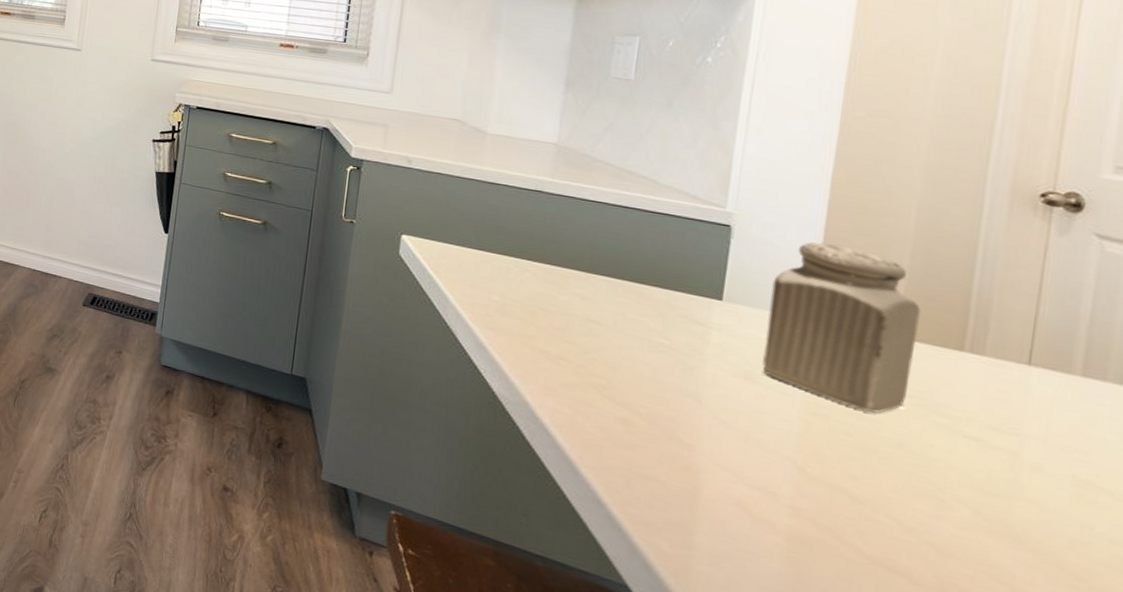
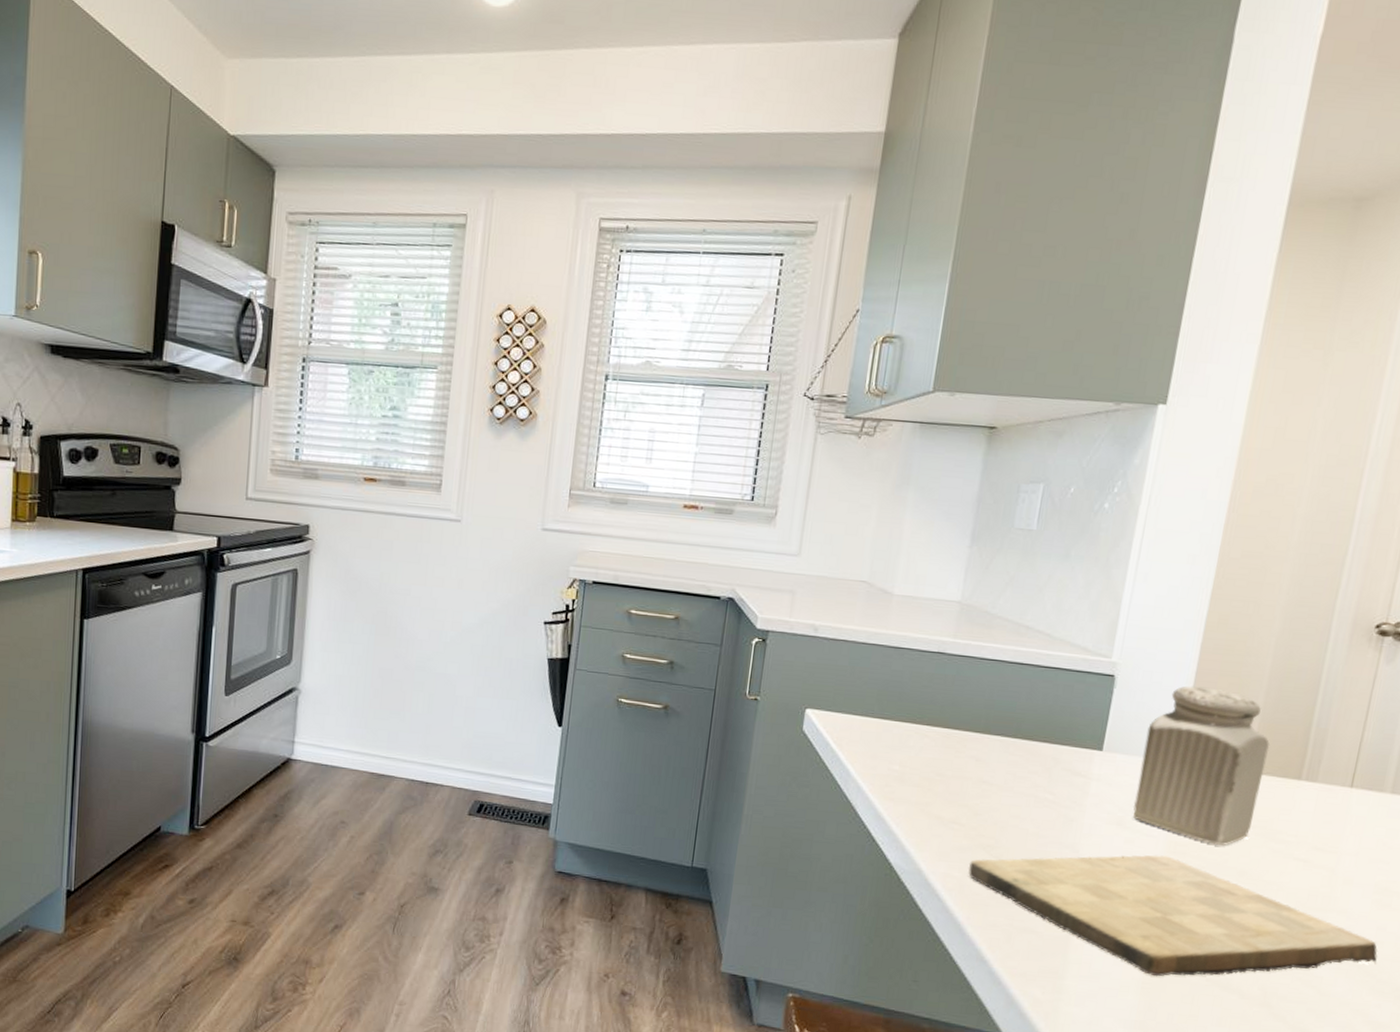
cutting board: none [578,398,1087,568] -> present [968,855,1378,977]

